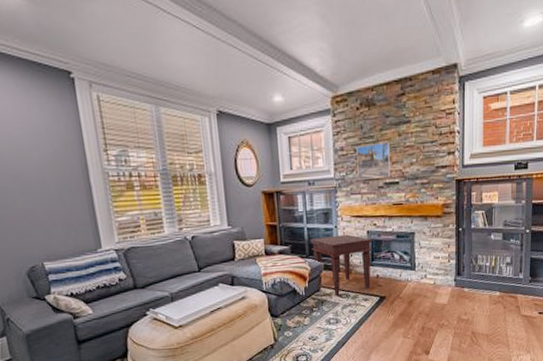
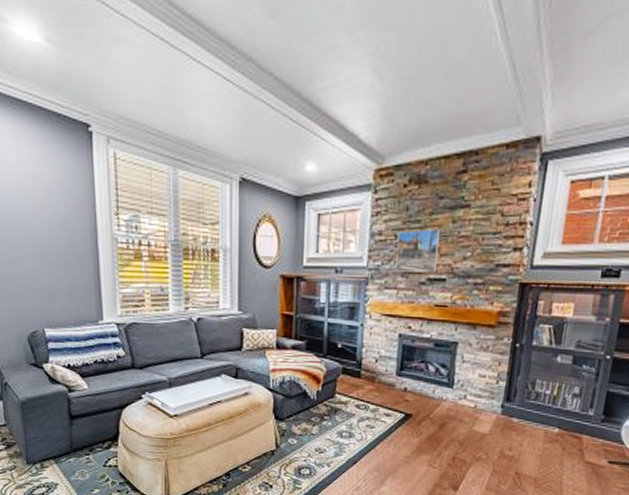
side table: present [310,234,373,297] -> none [329,335,405,407]

